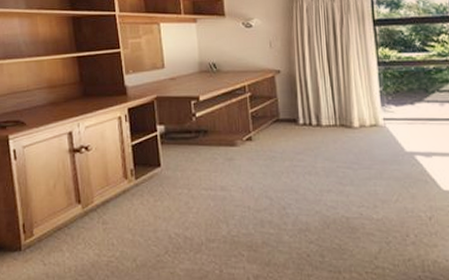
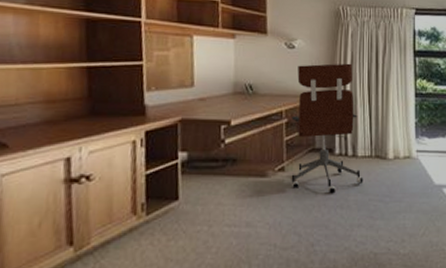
office chair: none [255,37,330,161] -> present [291,63,364,194]

